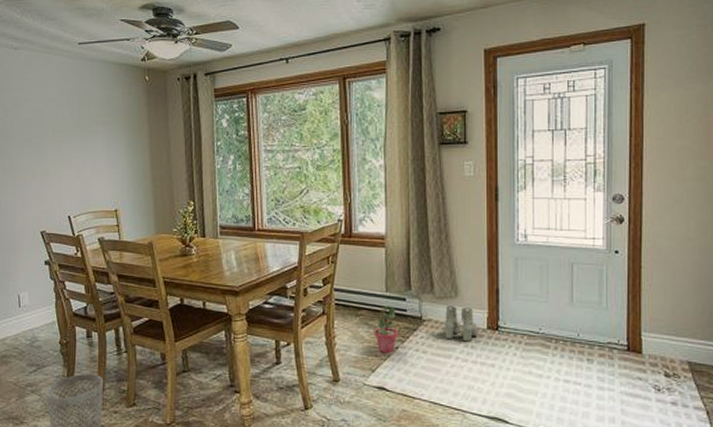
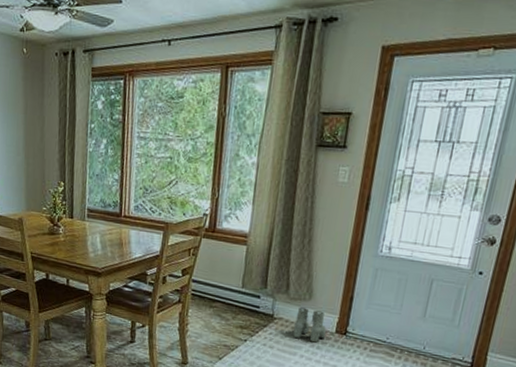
potted plant: present [374,306,398,354] -> none [225,300,249,345]

